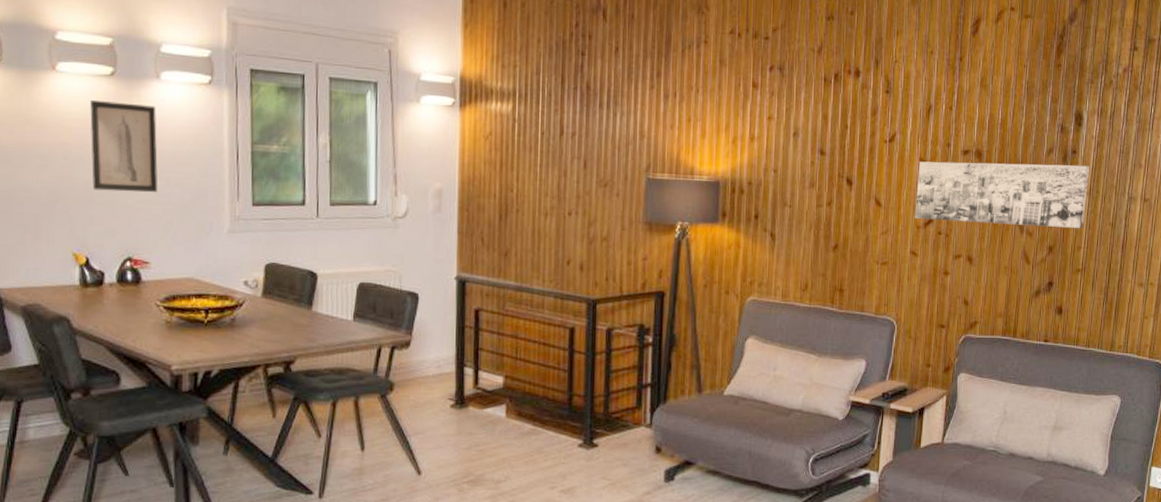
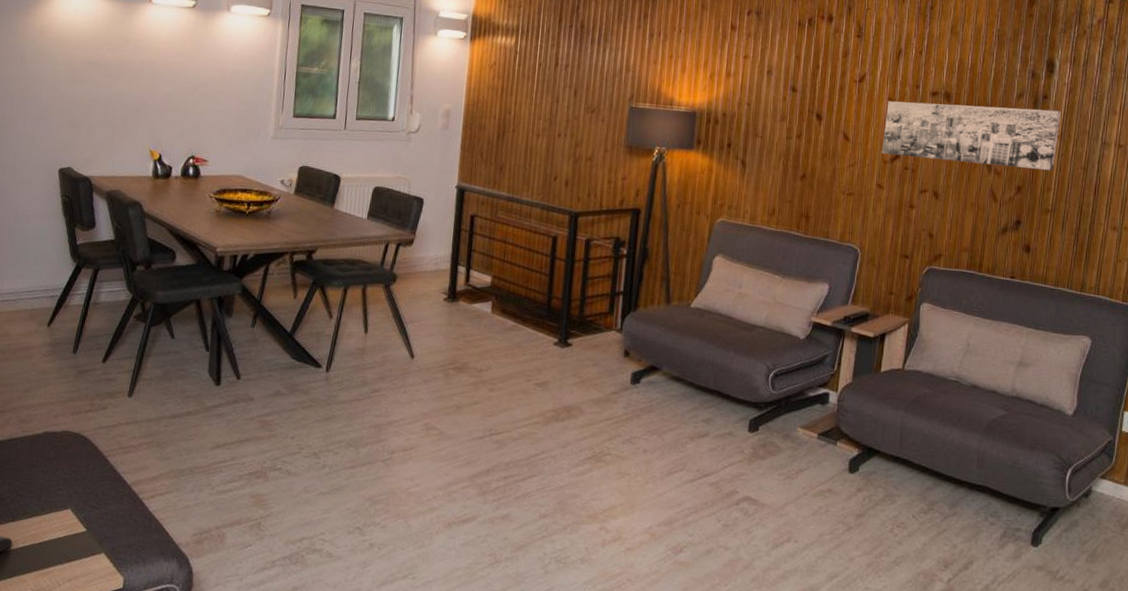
wall art: present [90,100,158,193] -> none [170,27,225,103]

